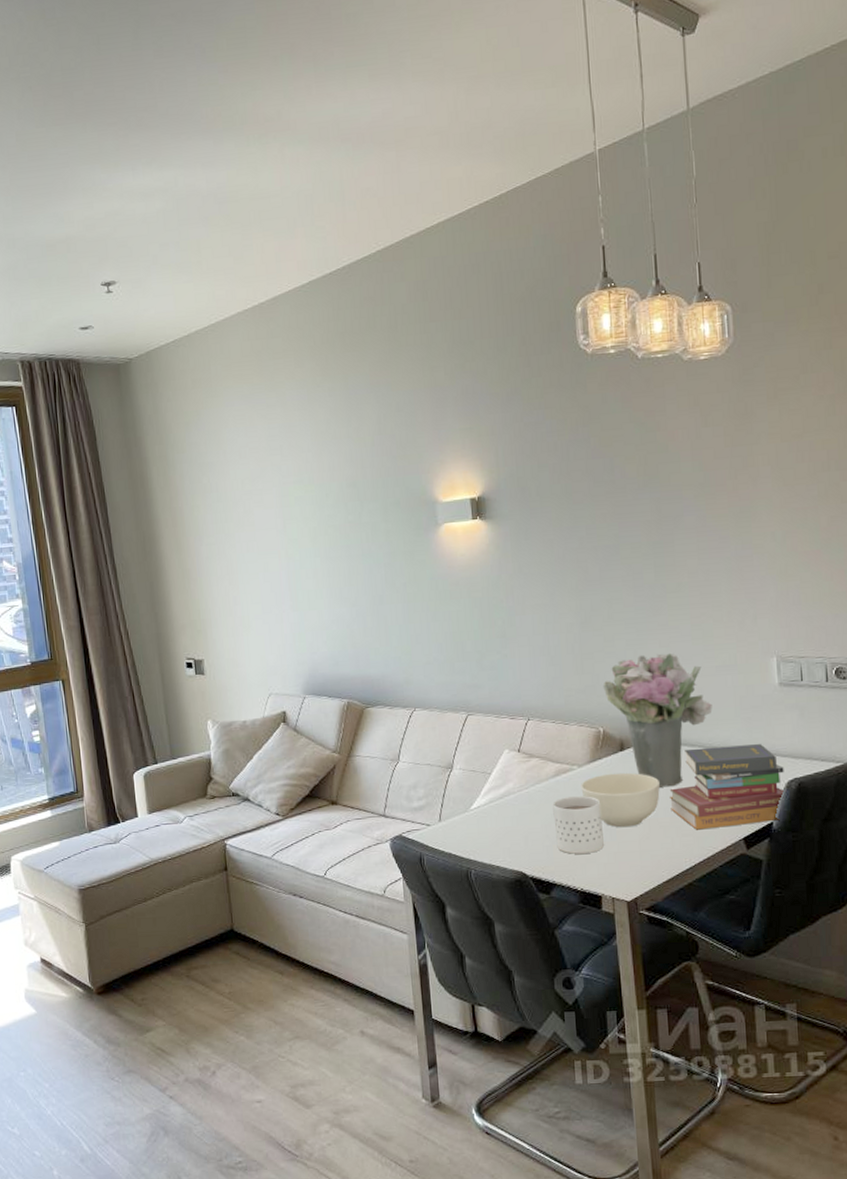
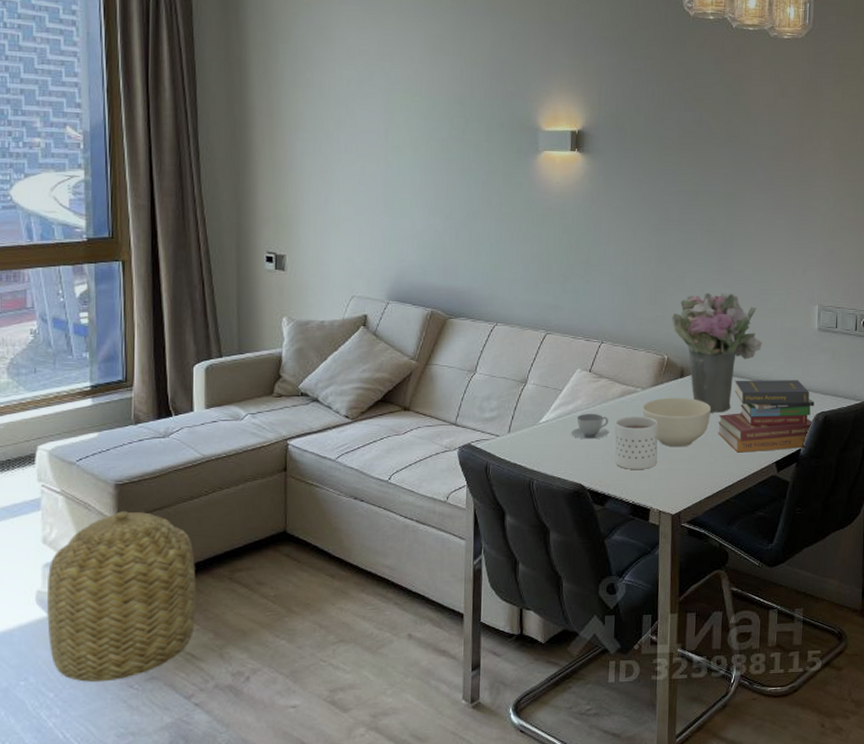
basket: none [32,914,161,1074] -> present [47,511,196,682]
teacup: none [505,795,547,824] -> present [571,413,609,440]

